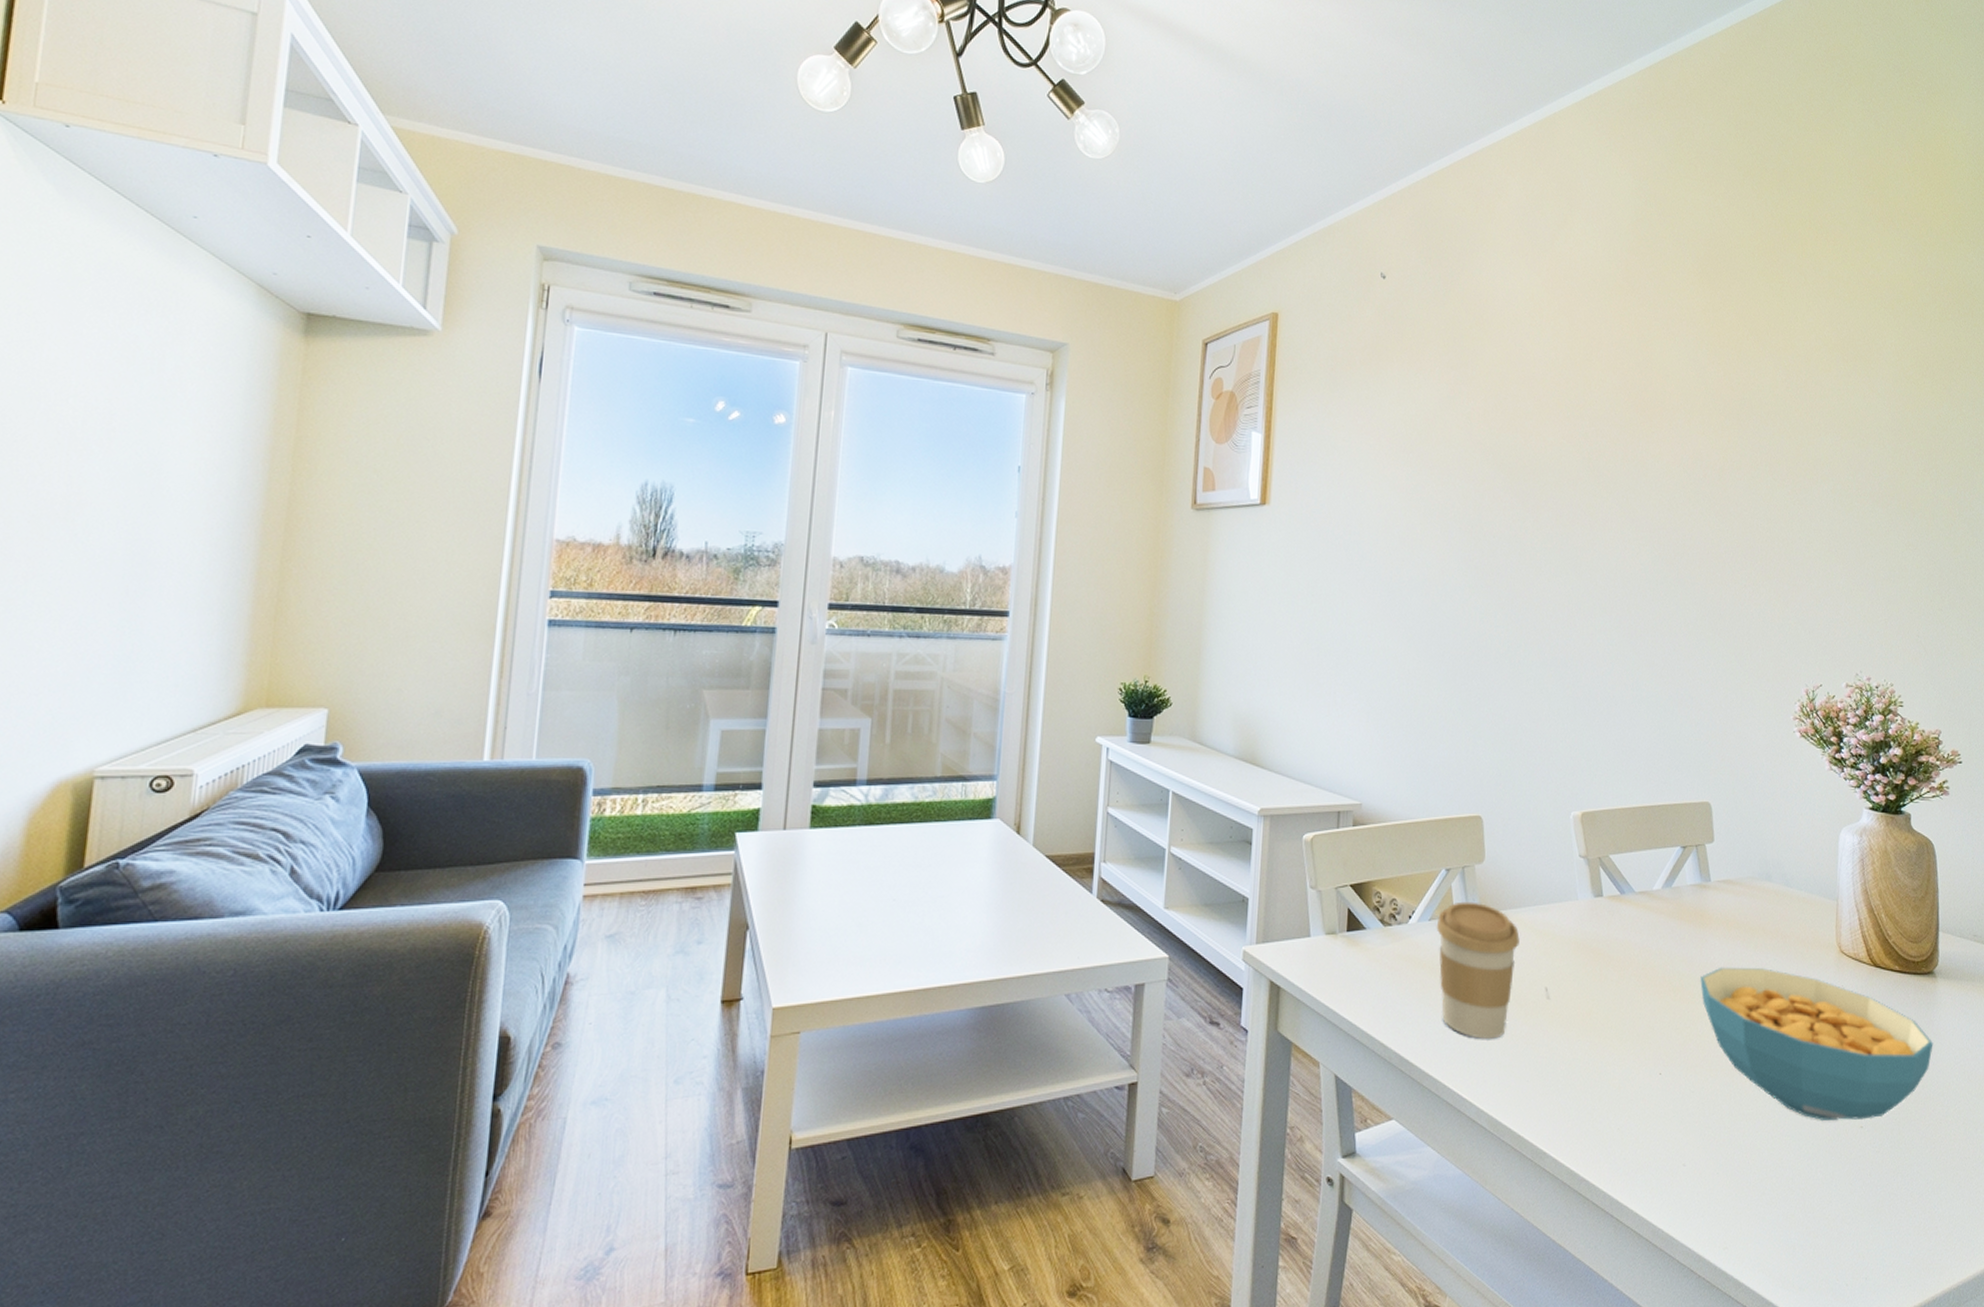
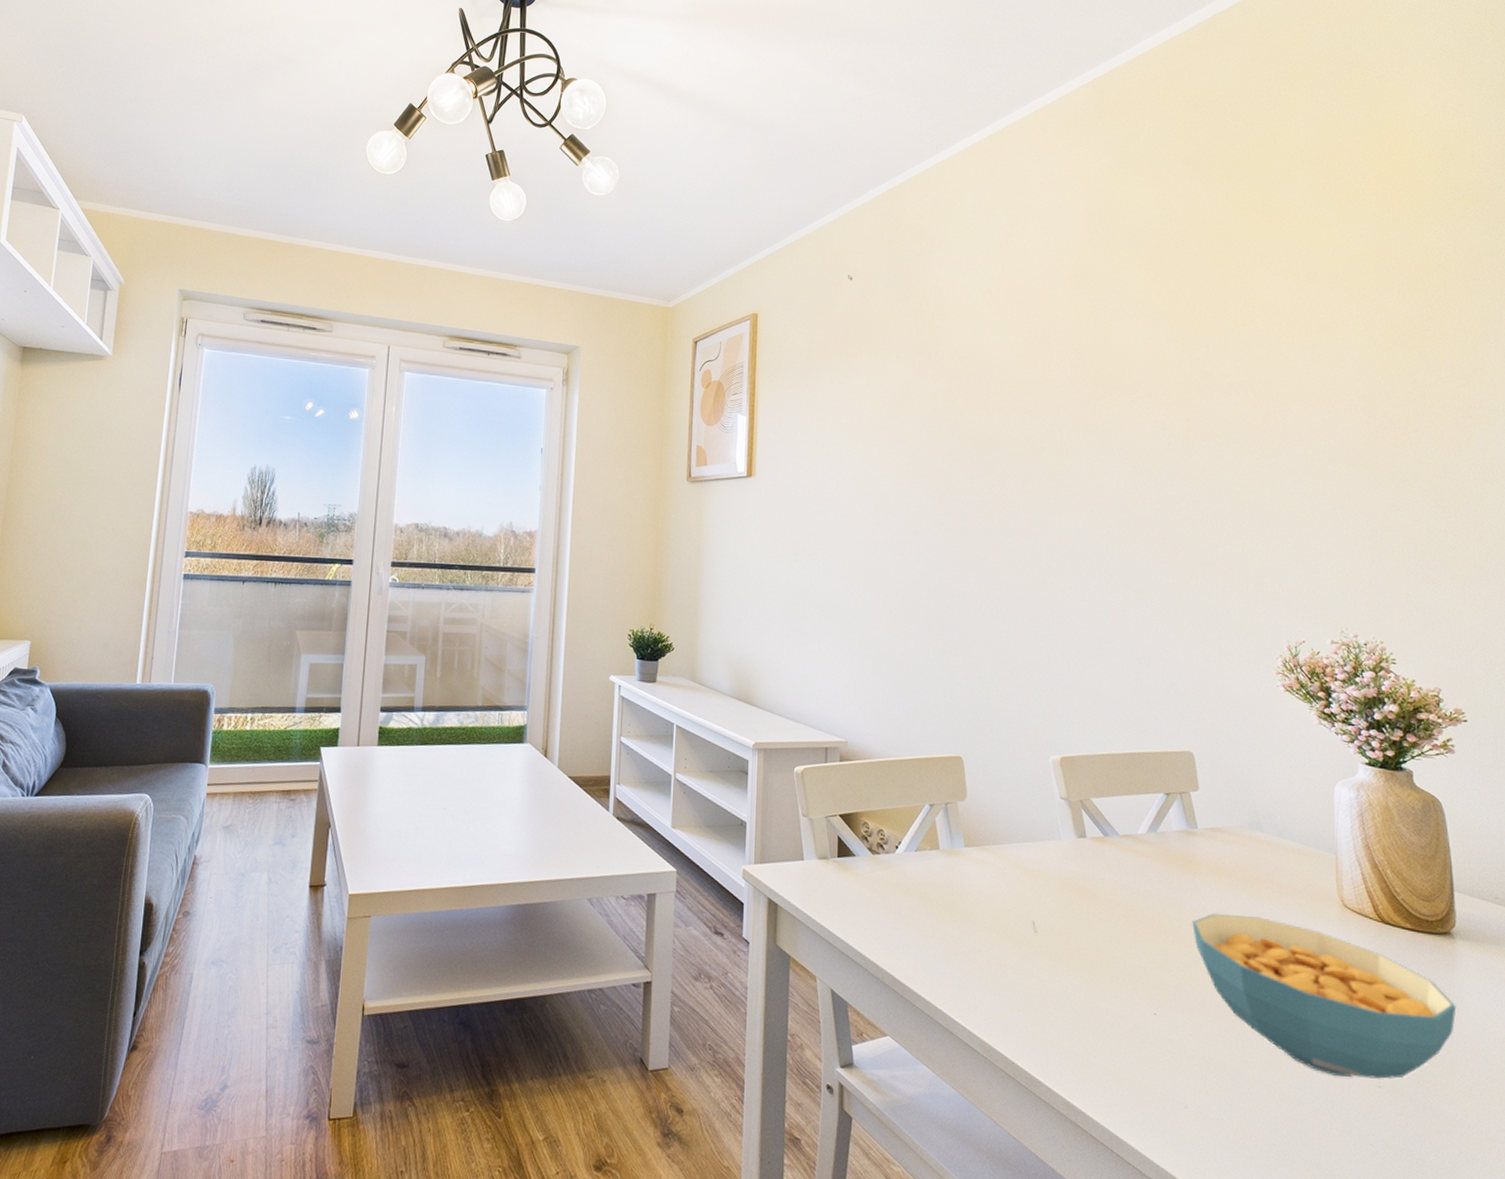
coffee cup: present [1436,901,1520,1039] -> none [922,835,1004,967]

